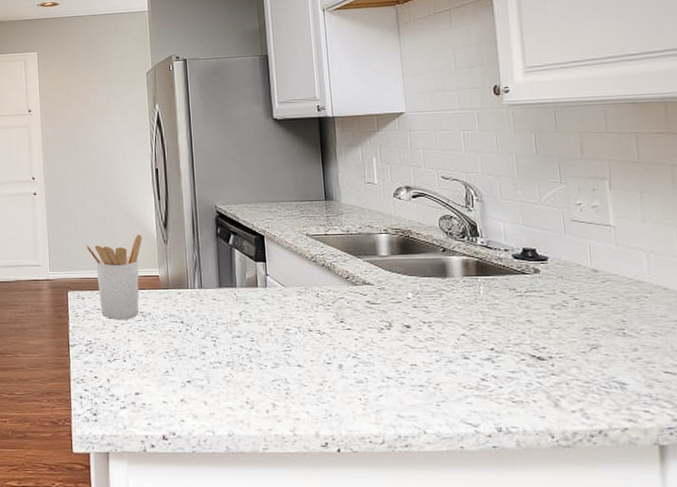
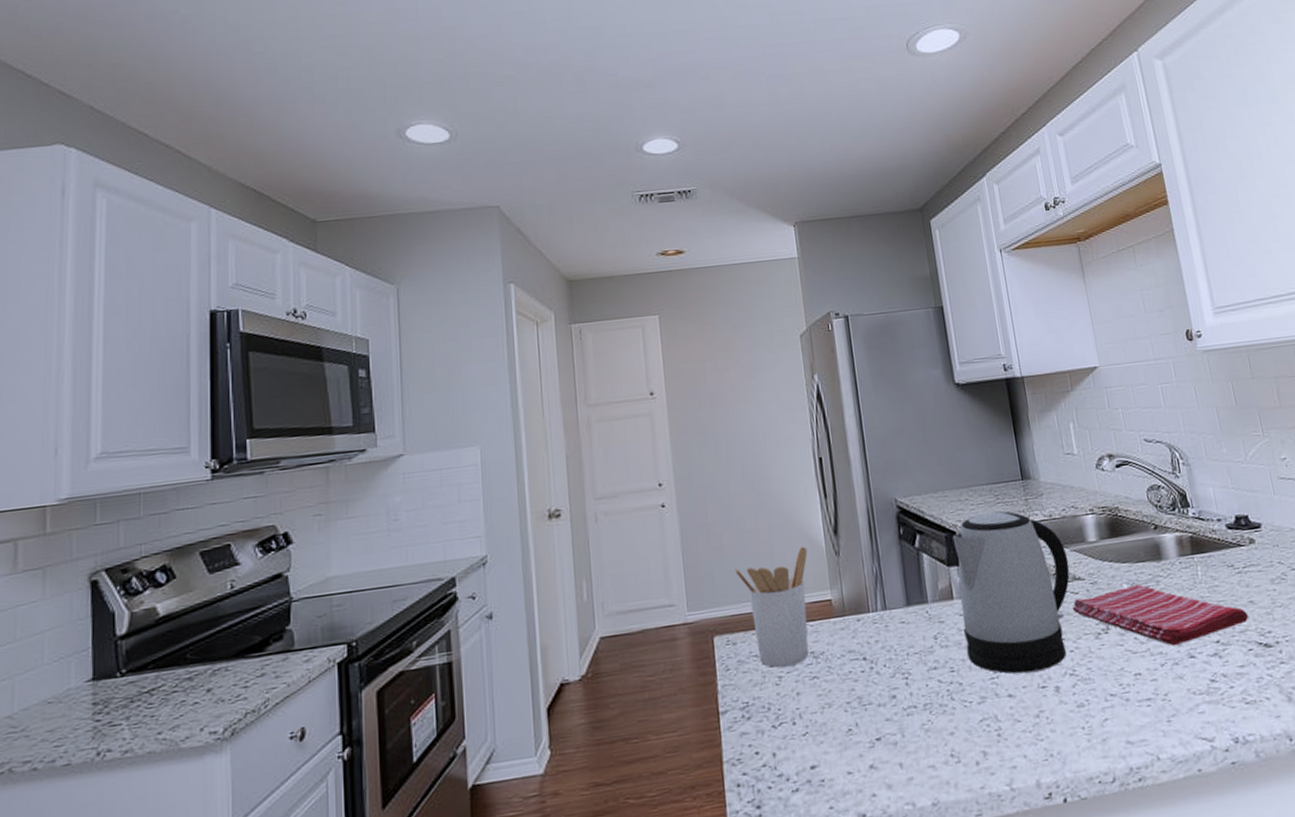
kettle: none [261,224,361,350] -> present [952,511,1070,674]
dish towel: none [360,294,525,348] -> present [1072,584,1249,646]

